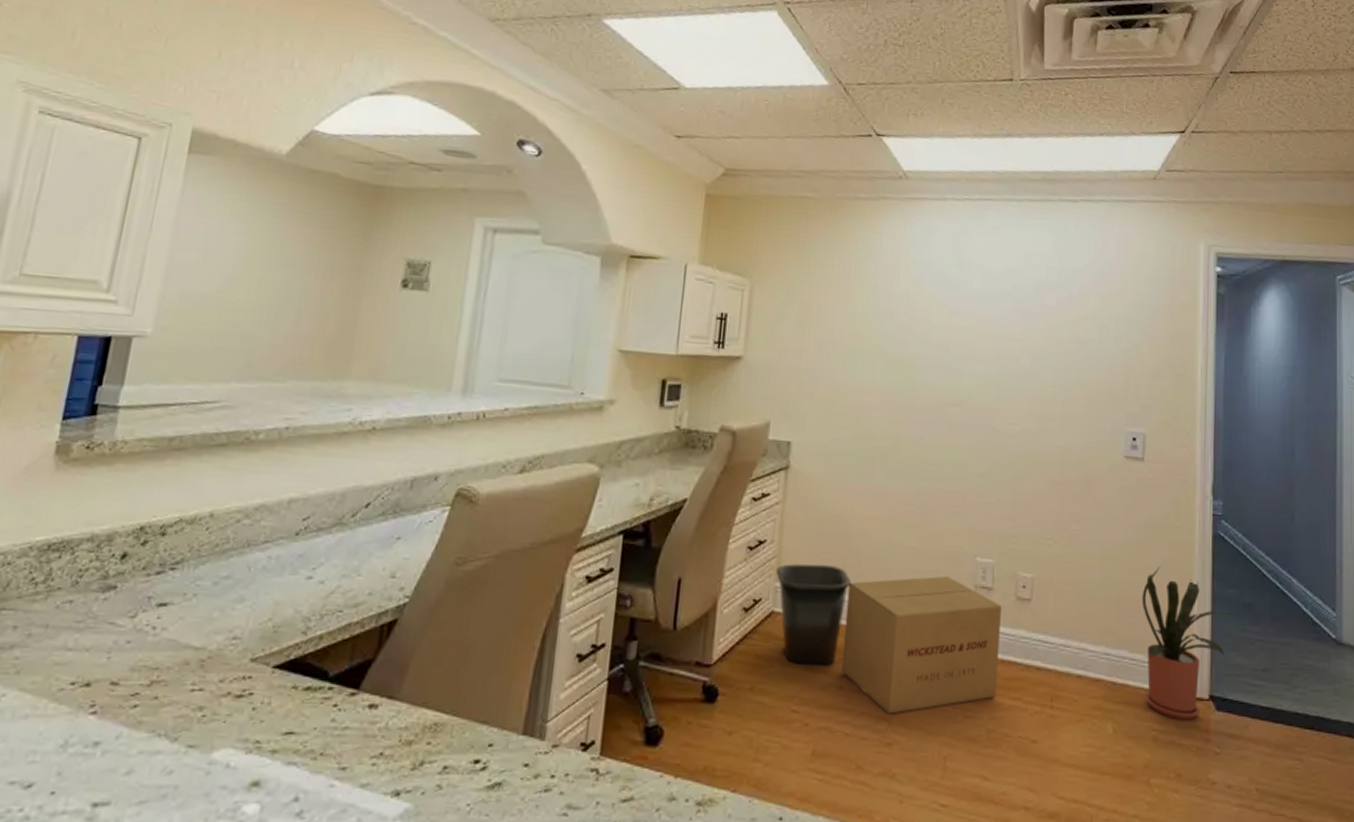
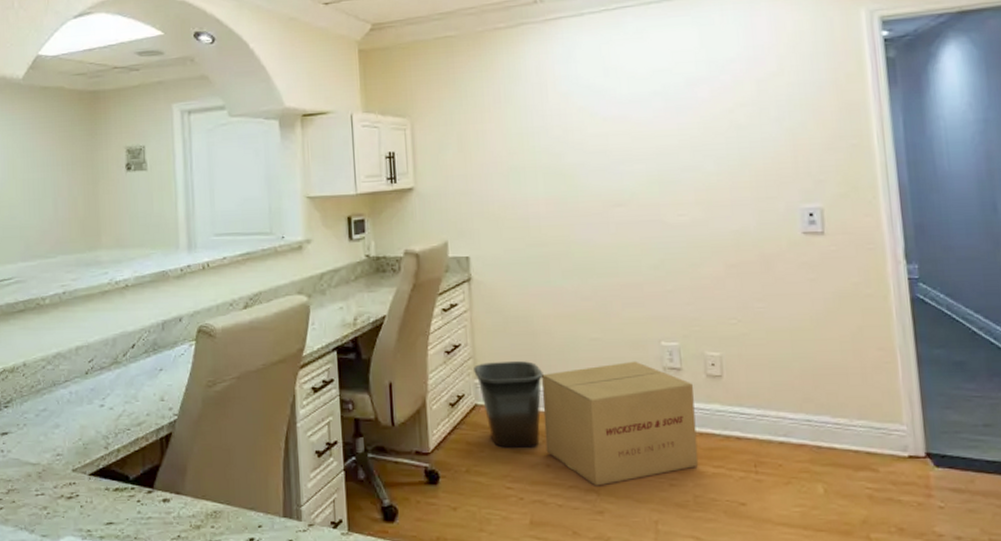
house plant: present [1141,567,1235,719] -> none [838,334,945,477]

